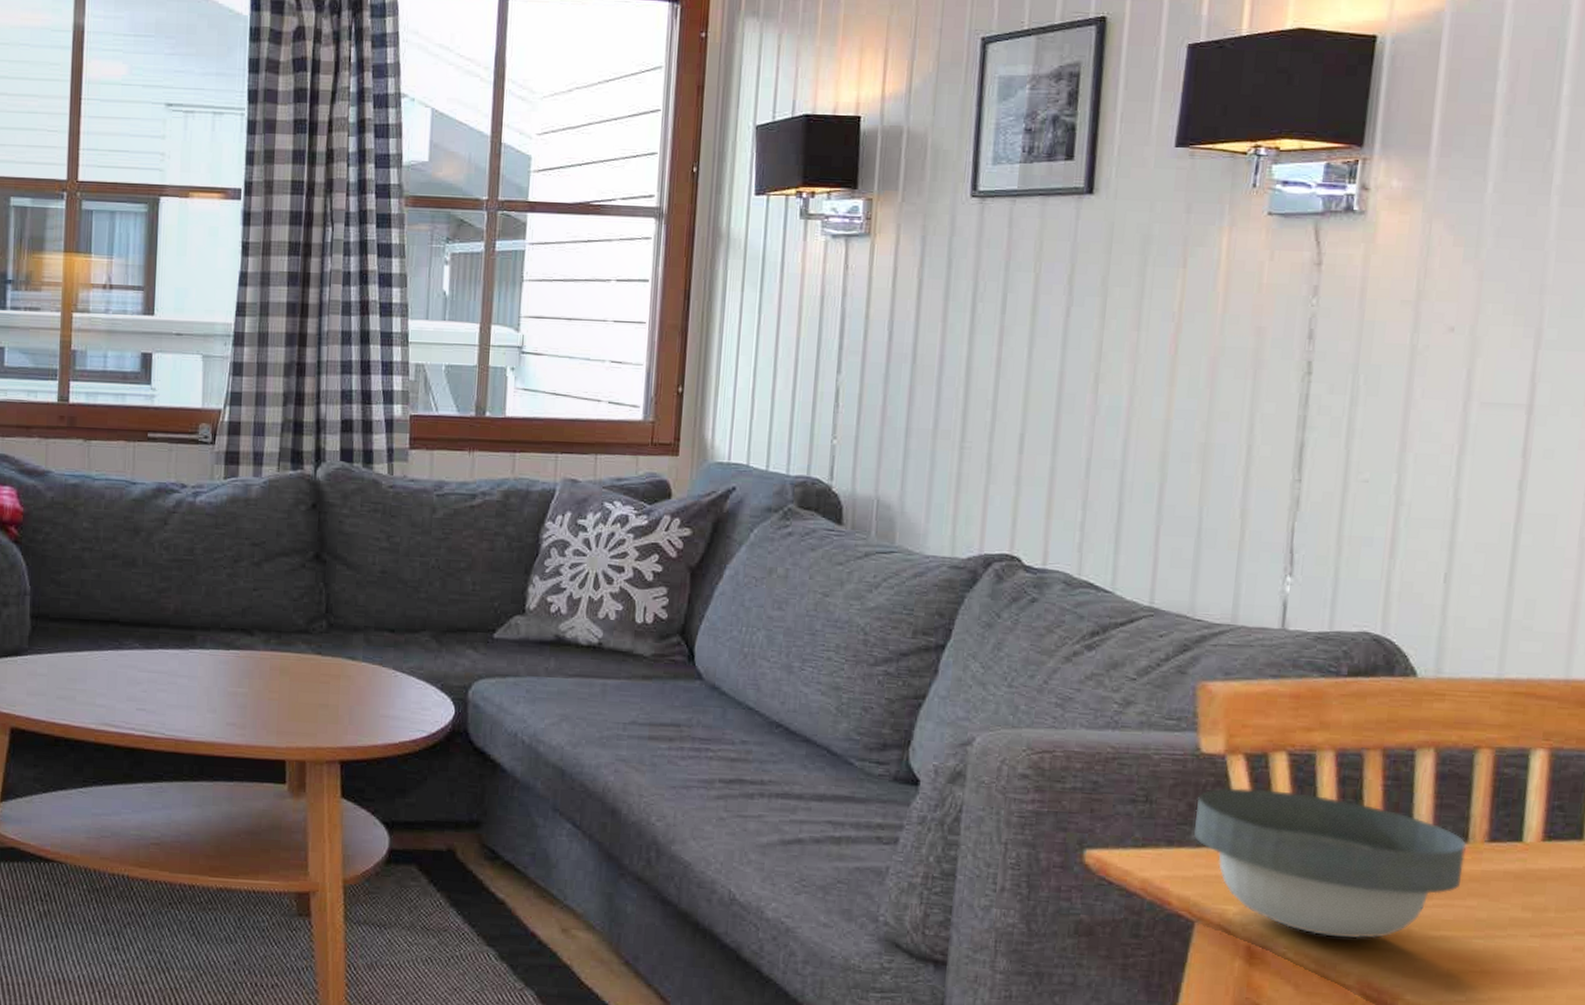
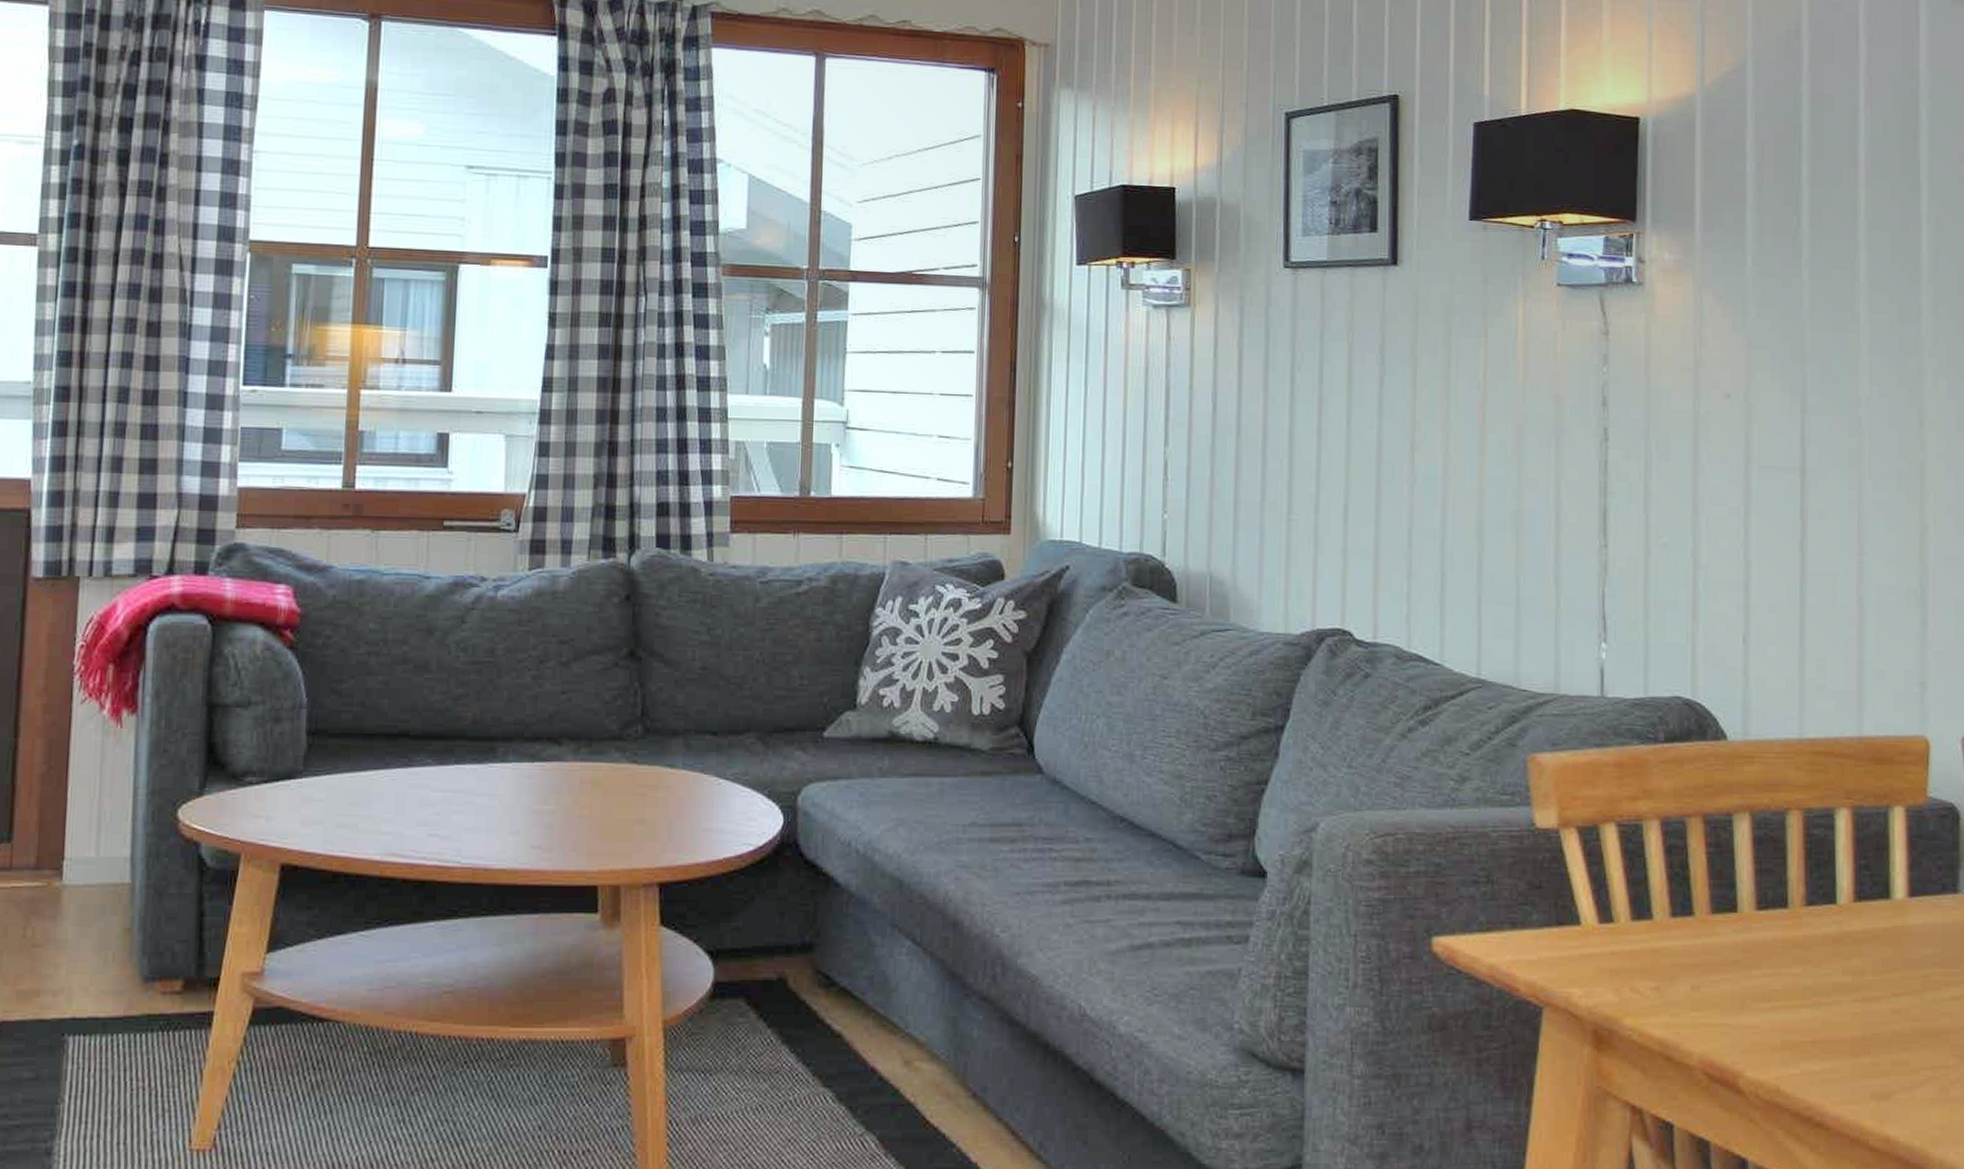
bowl: present [1193,787,1467,939] -> none [1534,863,1788,1015]

